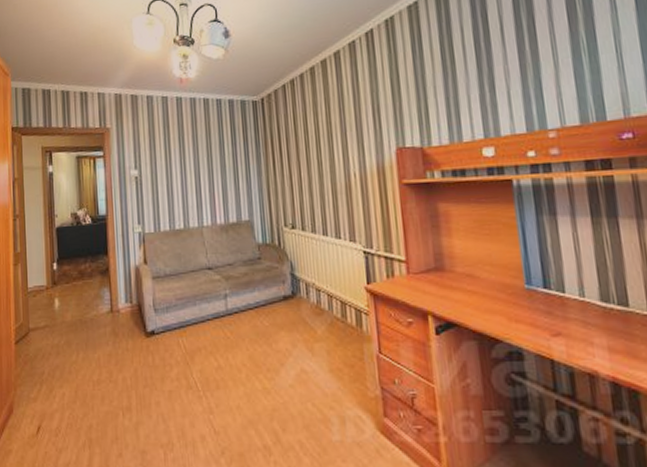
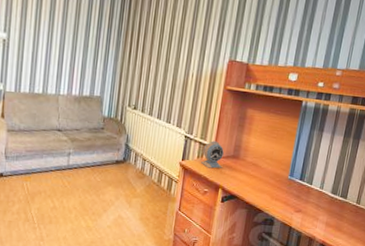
alarm clock: none [391,252,425,290] -> present [200,140,224,169]

